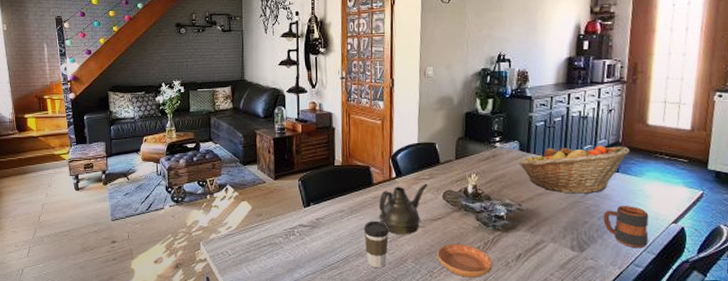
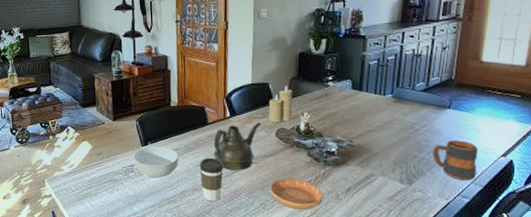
cereal bowl: none [295,208,343,242] -> present [133,146,179,178]
candle: none [435,146,460,184] -> present [268,86,293,123]
fruit basket: present [518,145,630,194] -> none [350,82,462,130]

